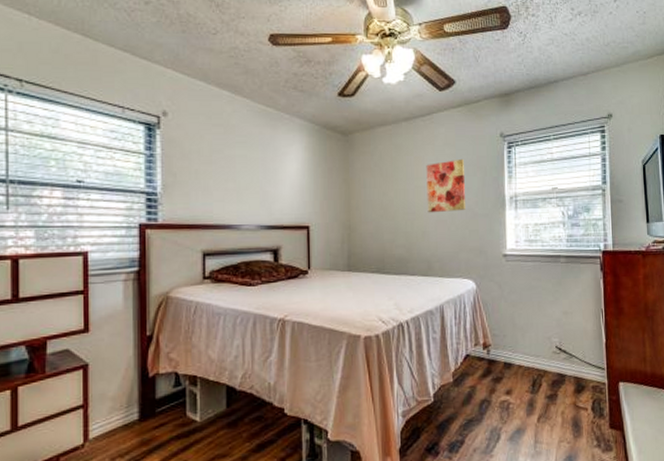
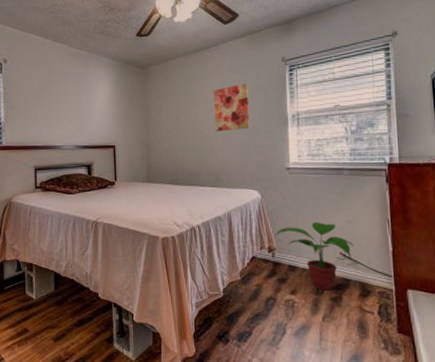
potted plant: none [490,313,569,389] -> present [275,221,353,291]

